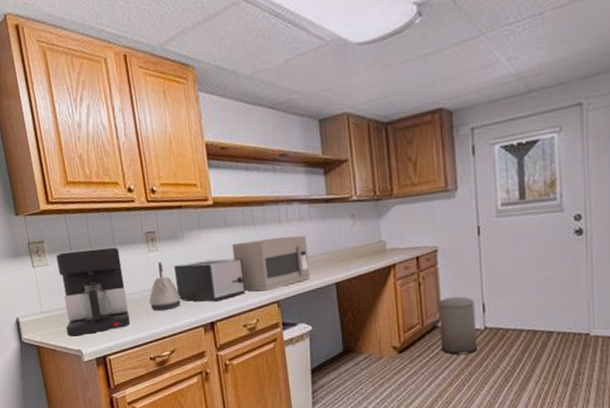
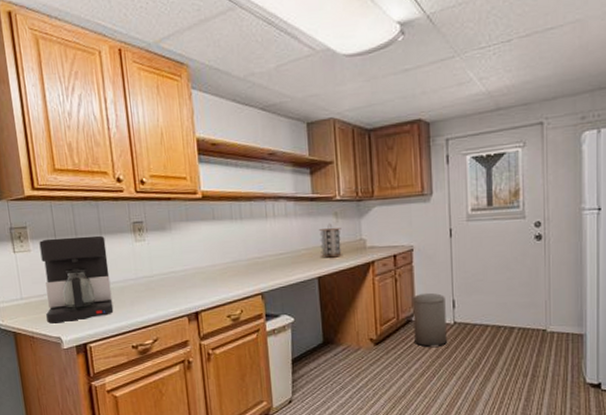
kettle: present [149,261,181,312] -> none [133,251,167,301]
toaster: present [174,258,247,302] -> none [161,250,232,293]
microwave: present [231,235,310,292] -> none [219,231,293,283]
spice rack: none [335,225,362,263] -> present [319,223,343,258]

